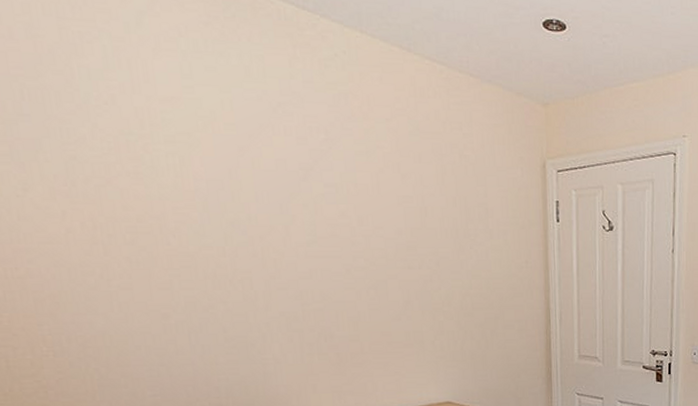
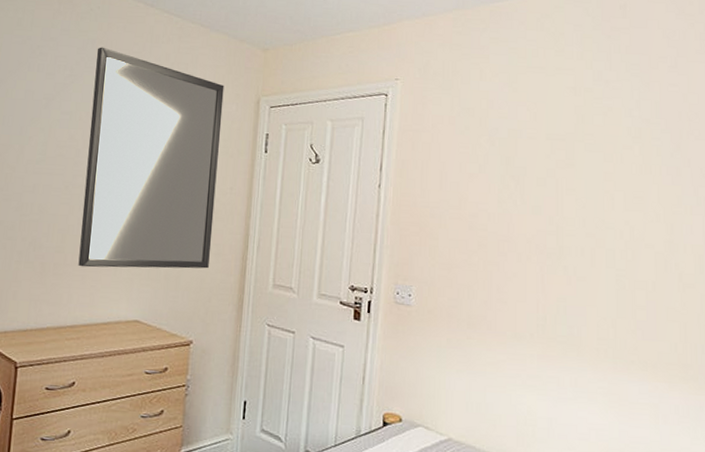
home mirror: none [352,103,514,354] -> present [78,47,224,269]

